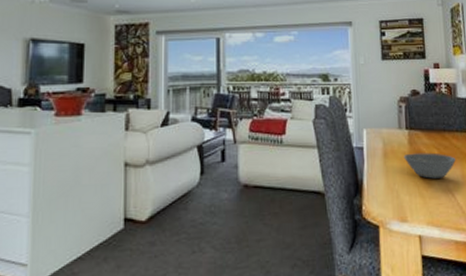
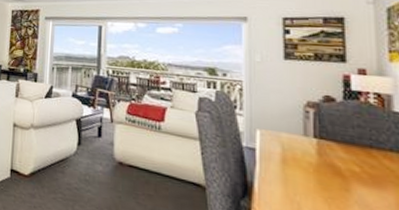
bowl: present [403,153,456,179] -> none [309,164,387,202]

